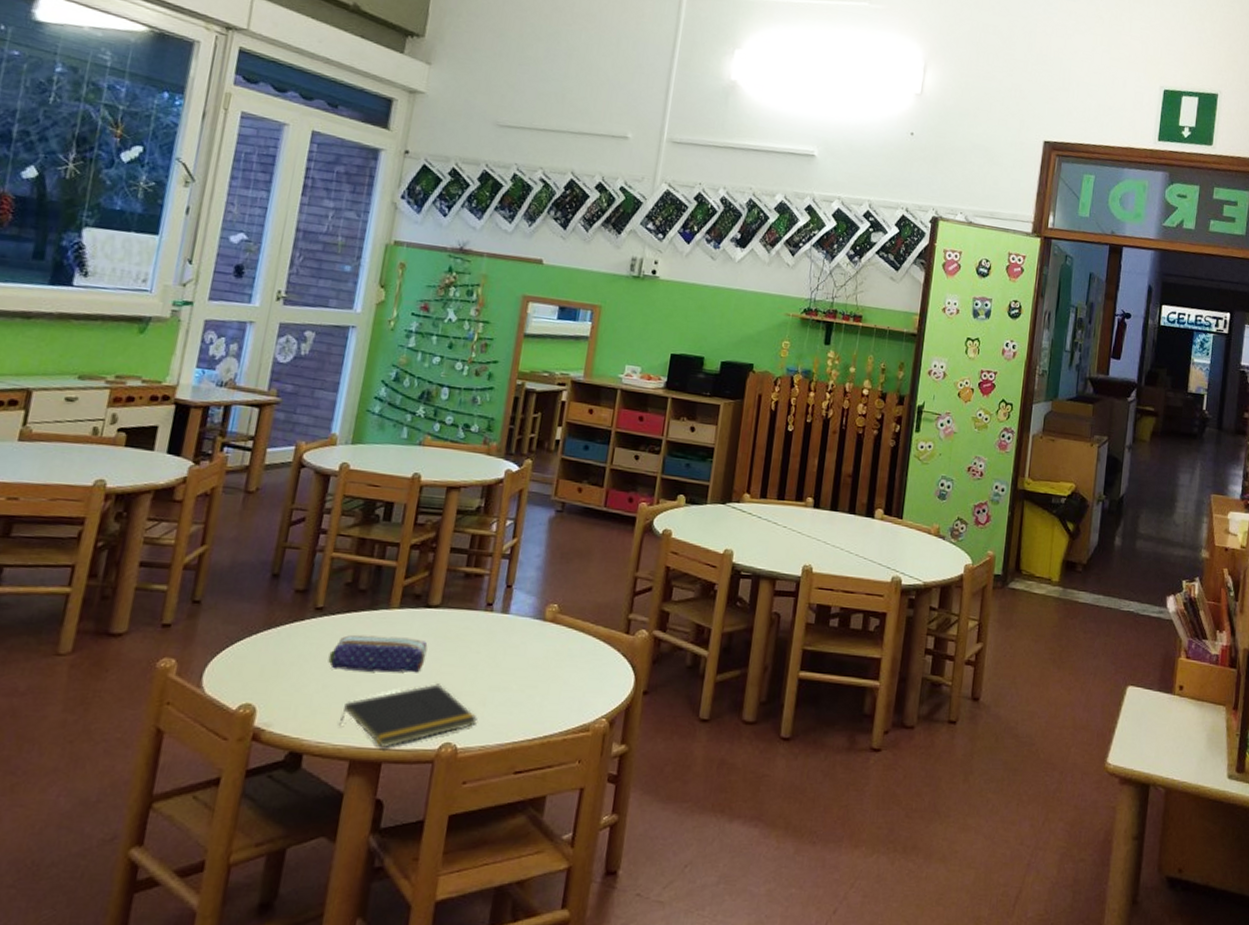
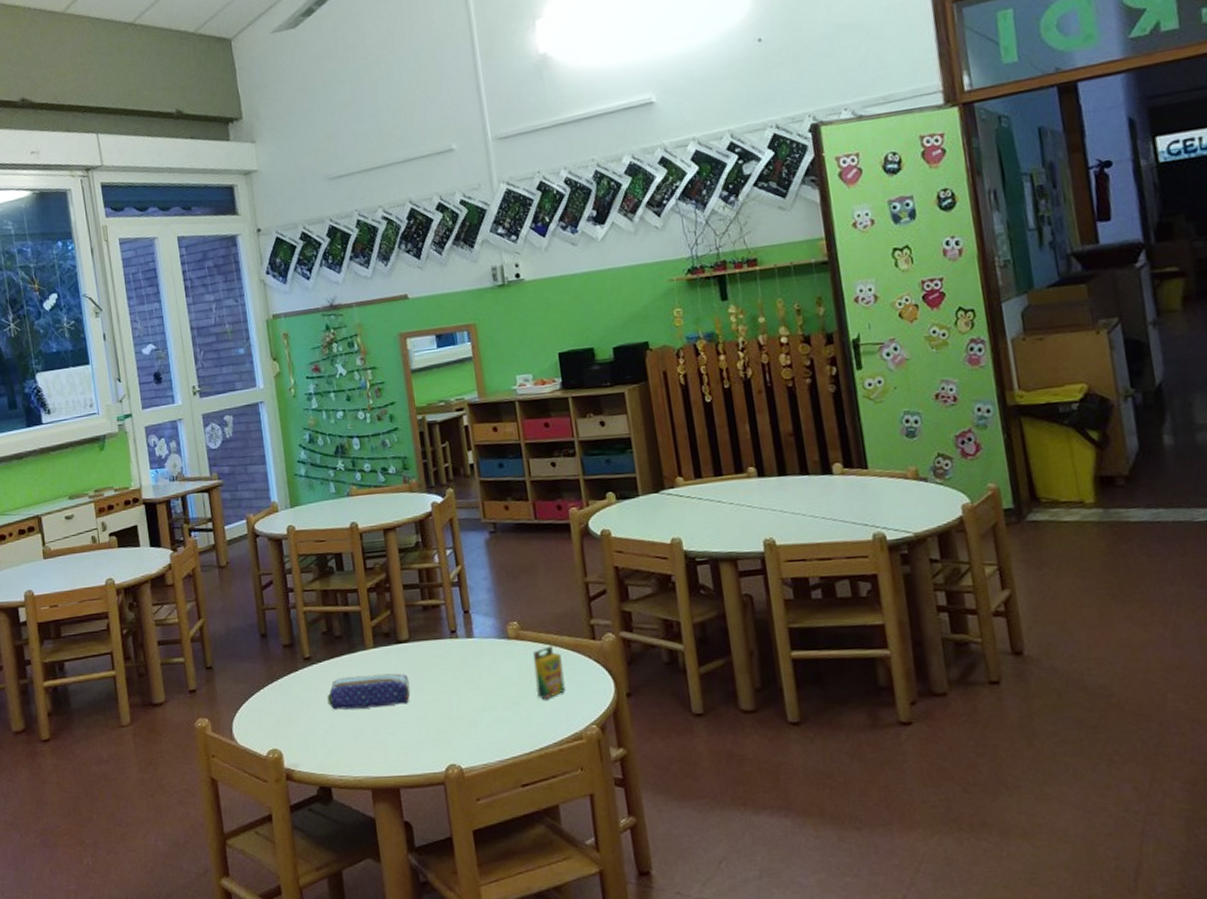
notepad: present [338,684,477,749] -> none [352,711,473,776]
crayon box: none [556,634,592,687] -> present [533,646,566,700]

